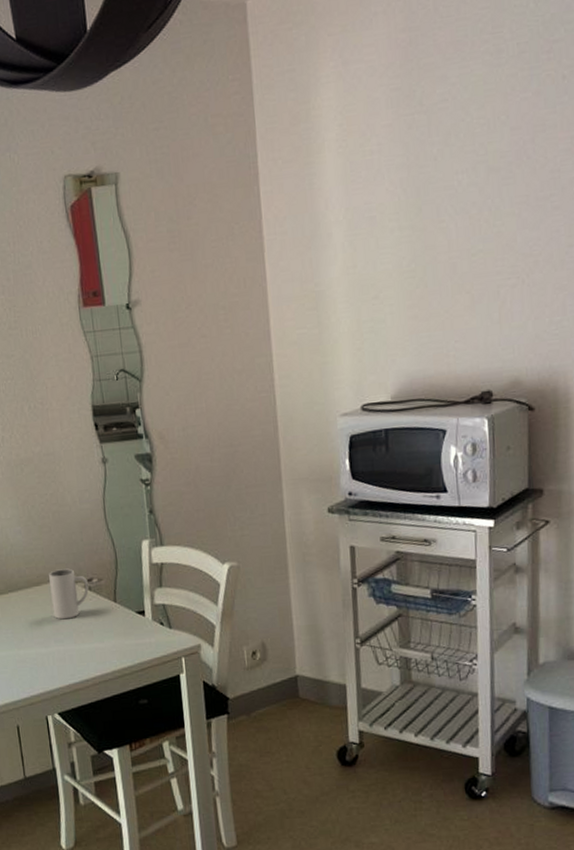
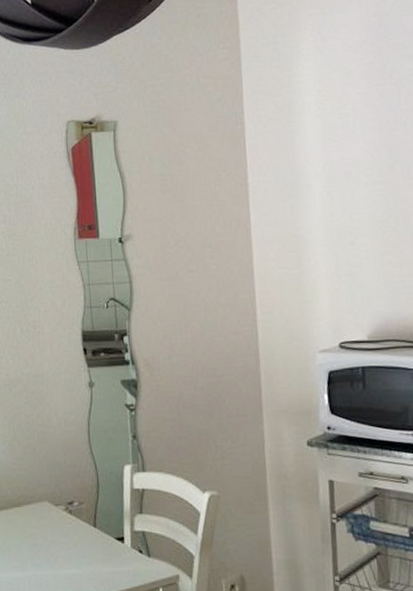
mug: present [49,568,89,620] -> none [30,490,69,543]

